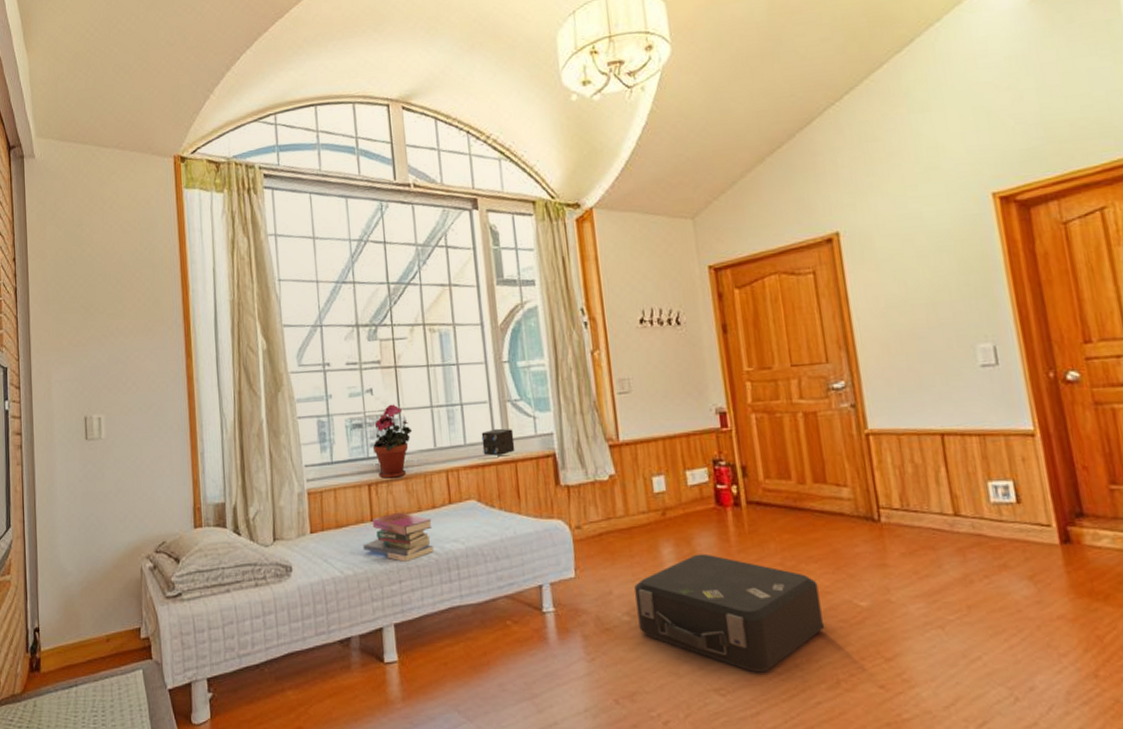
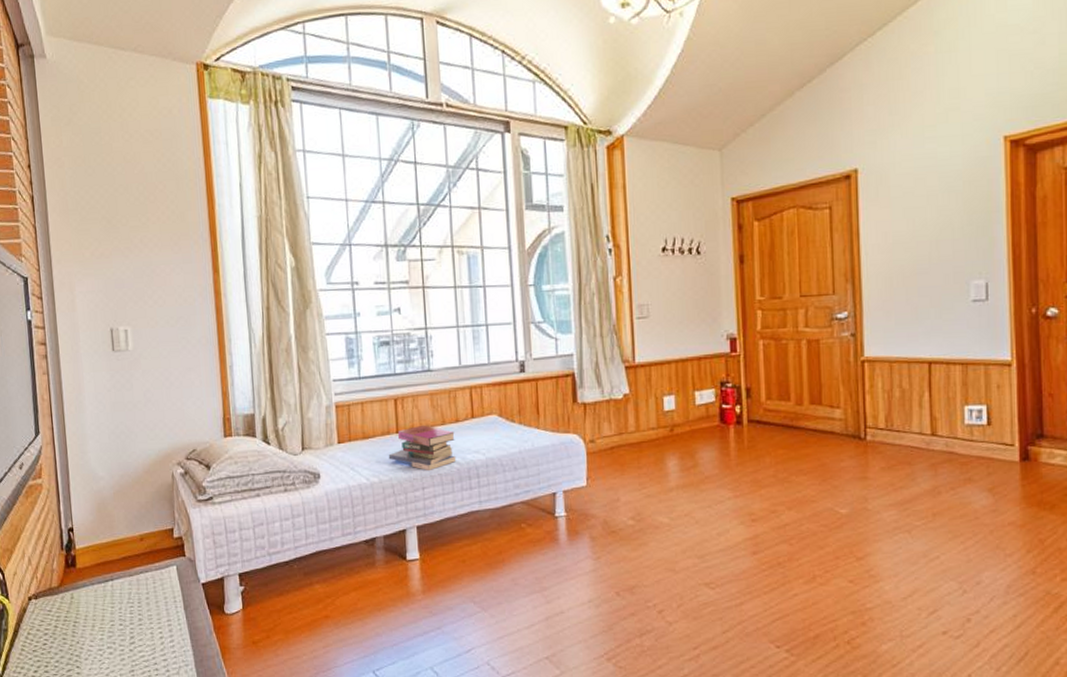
potted plant: present [373,404,413,480] -> none [400,323,439,395]
speaker: present [481,428,515,456] -> none [505,348,537,374]
suitcase: present [634,553,824,673] -> none [640,466,806,569]

